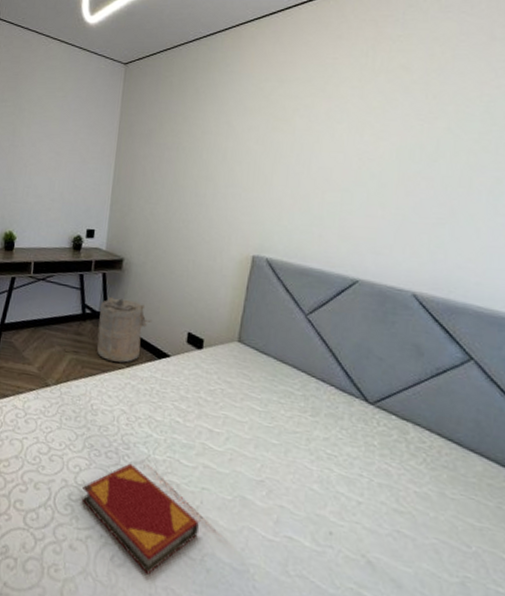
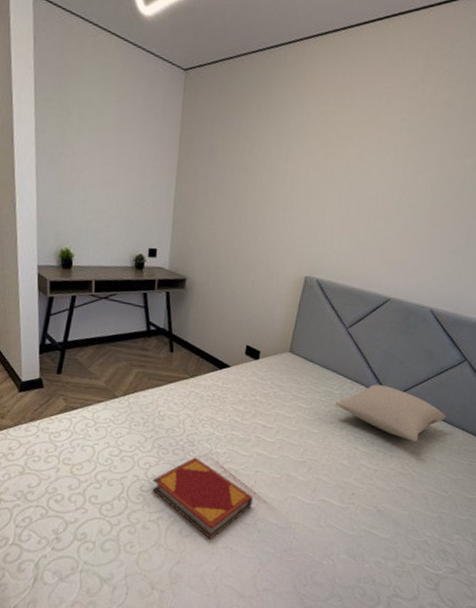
laundry hamper: present [96,297,152,363] -> none [162,315,213,374]
pillow: none [298,385,454,468] -> present [335,384,447,443]

